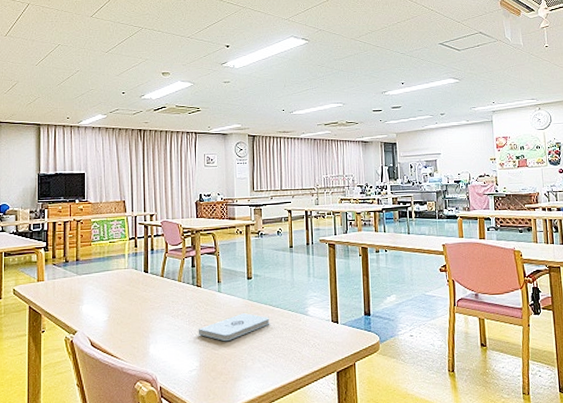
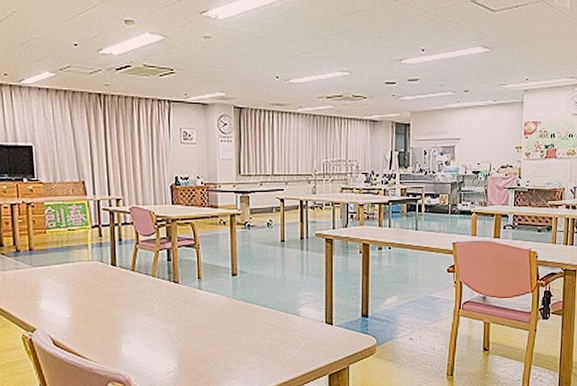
notepad: present [198,313,270,342] -> none [176,313,257,342]

